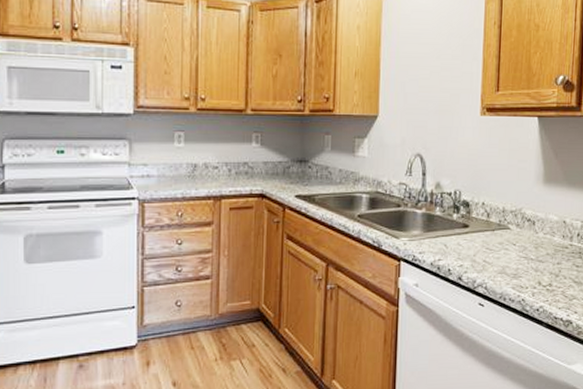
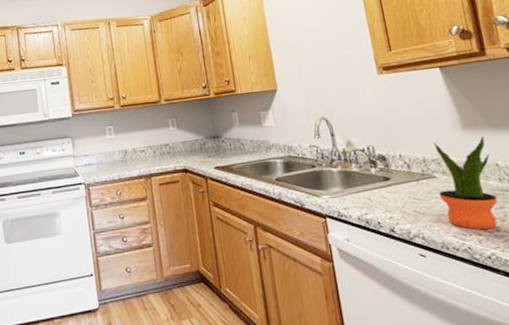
potted plant: none [508,193,561,284] -> present [433,136,498,230]

